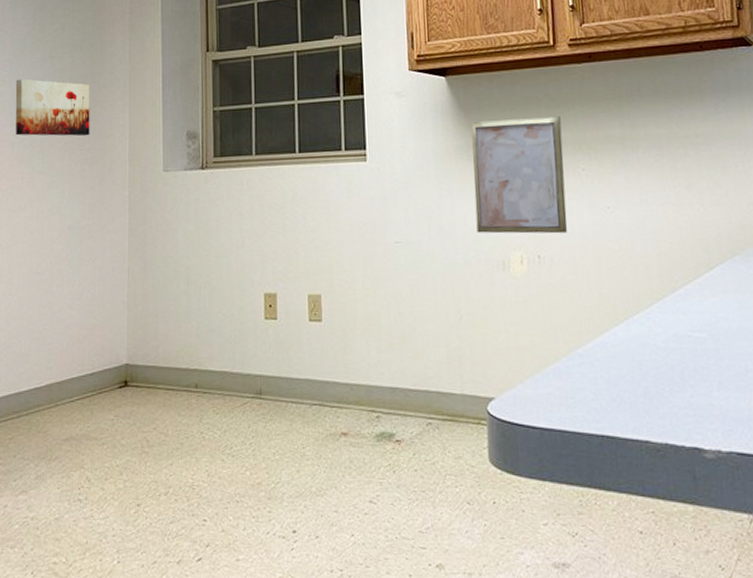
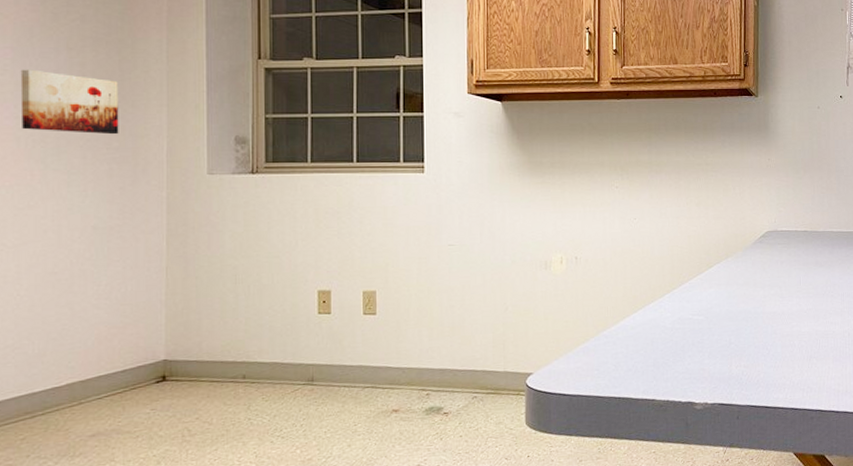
wall art: present [471,116,568,234] -> none [523,142,601,239]

